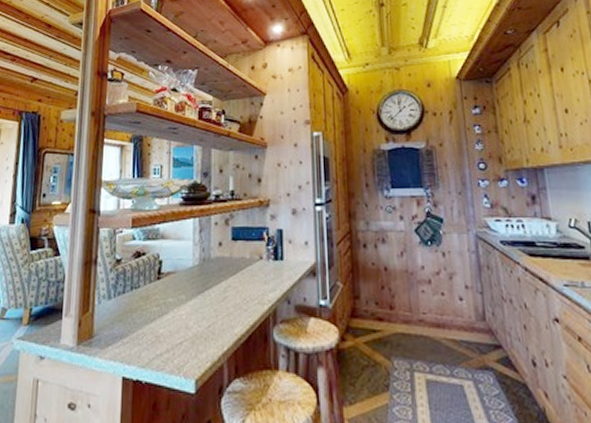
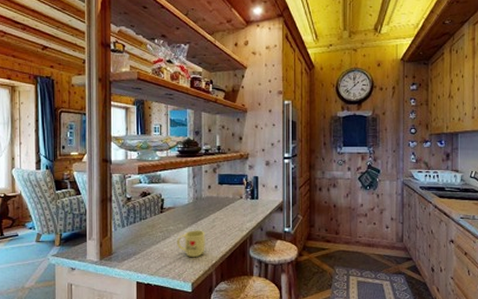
mug: none [176,303,214,341] -> present [176,230,205,257]

